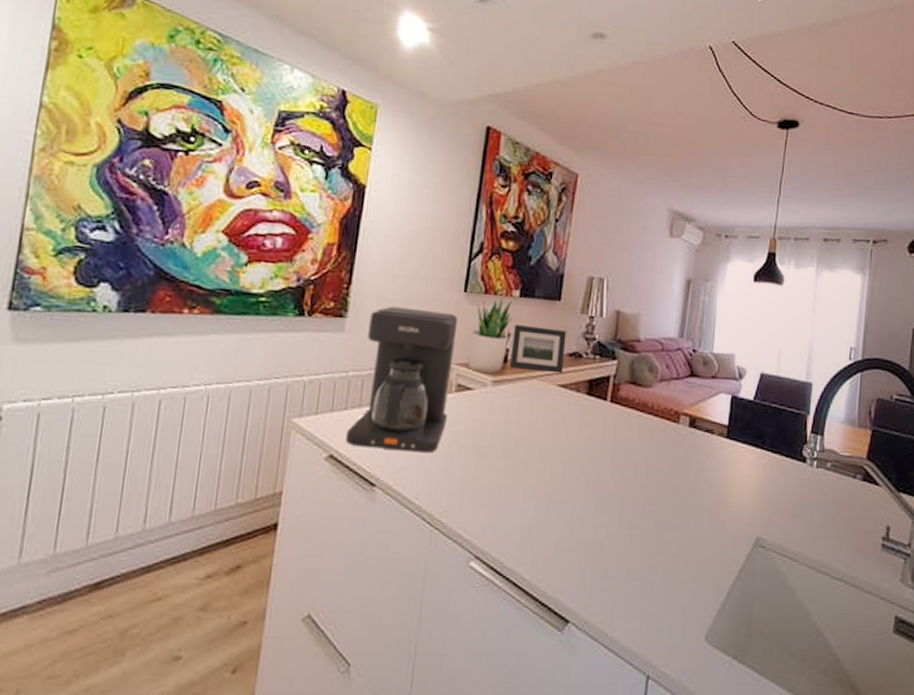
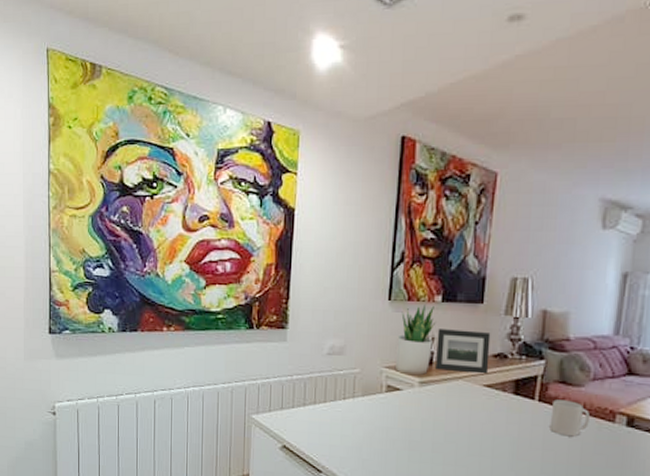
coffee maker: present [346,306,459,453] -> none [295,317,385,446]
mug: none [620,400,657,439] -> present [549,399,590,437]

